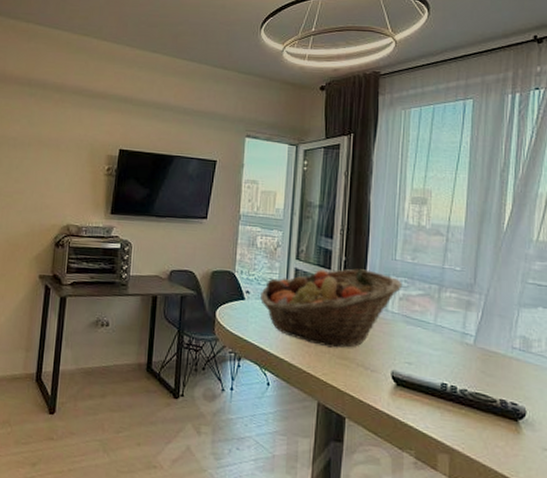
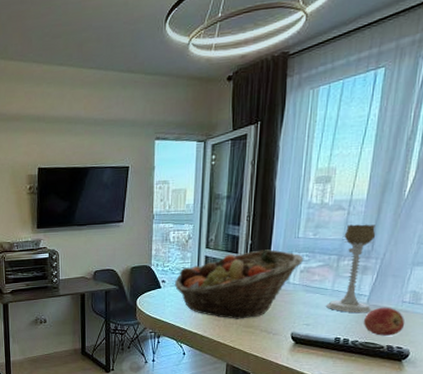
candle holder: none [429,252,480,357] -> present [326,224,376,314]
apple: none [471,351,518,388] -> present [363,307,405,336]

